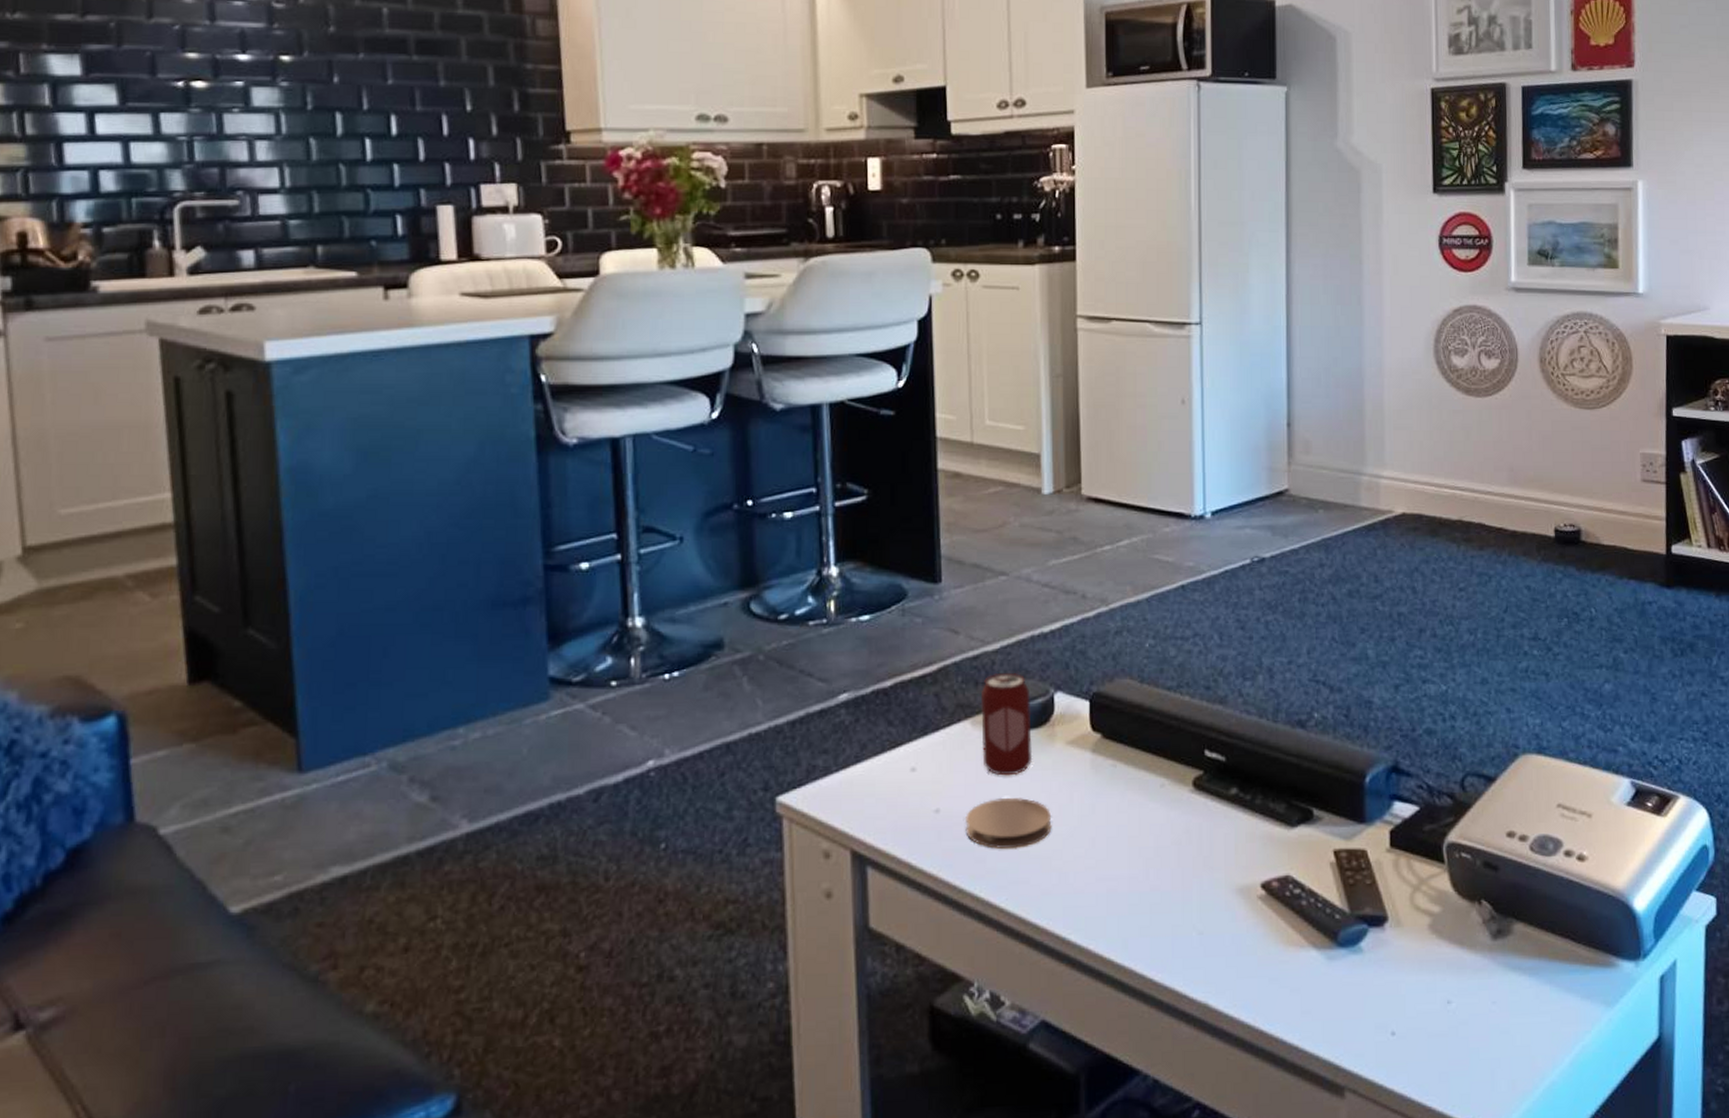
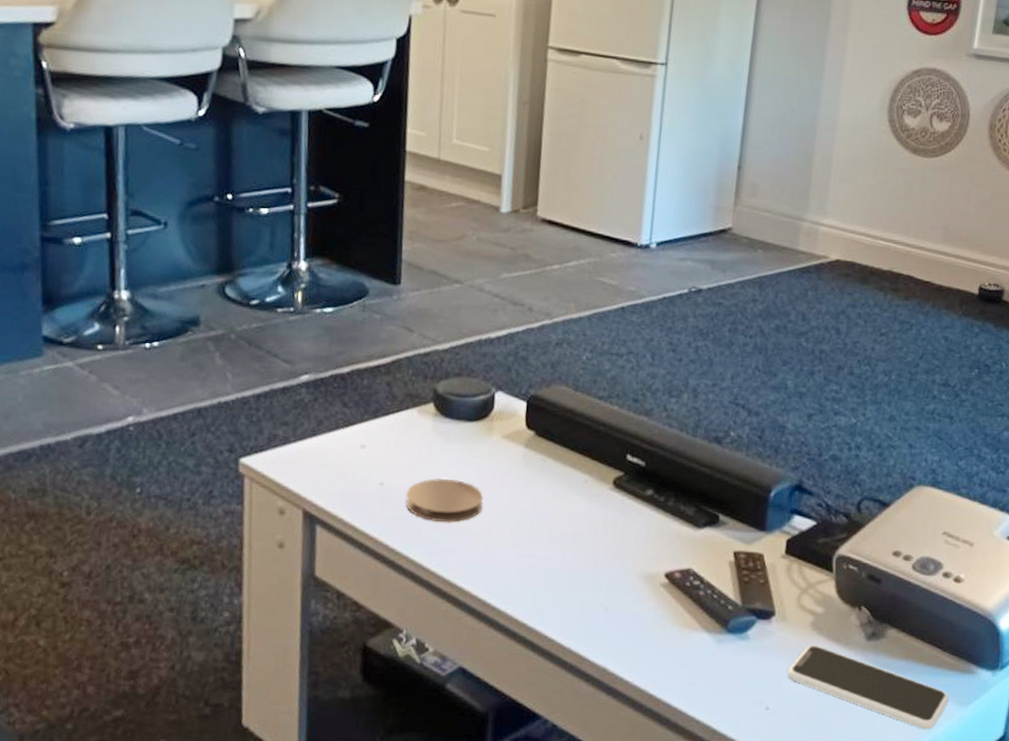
beverage can: present [980,672,1033,776] -> none [426,370,473,461]
smartphone: none [1410,951,1593,1040] -> present [787,645,950,730]

